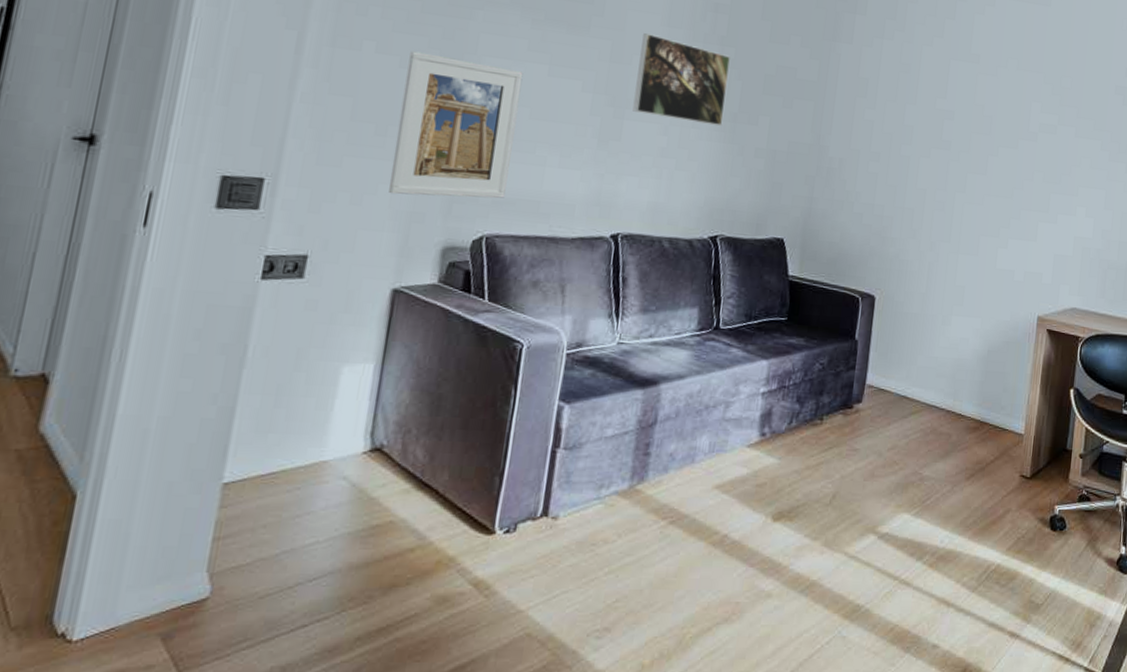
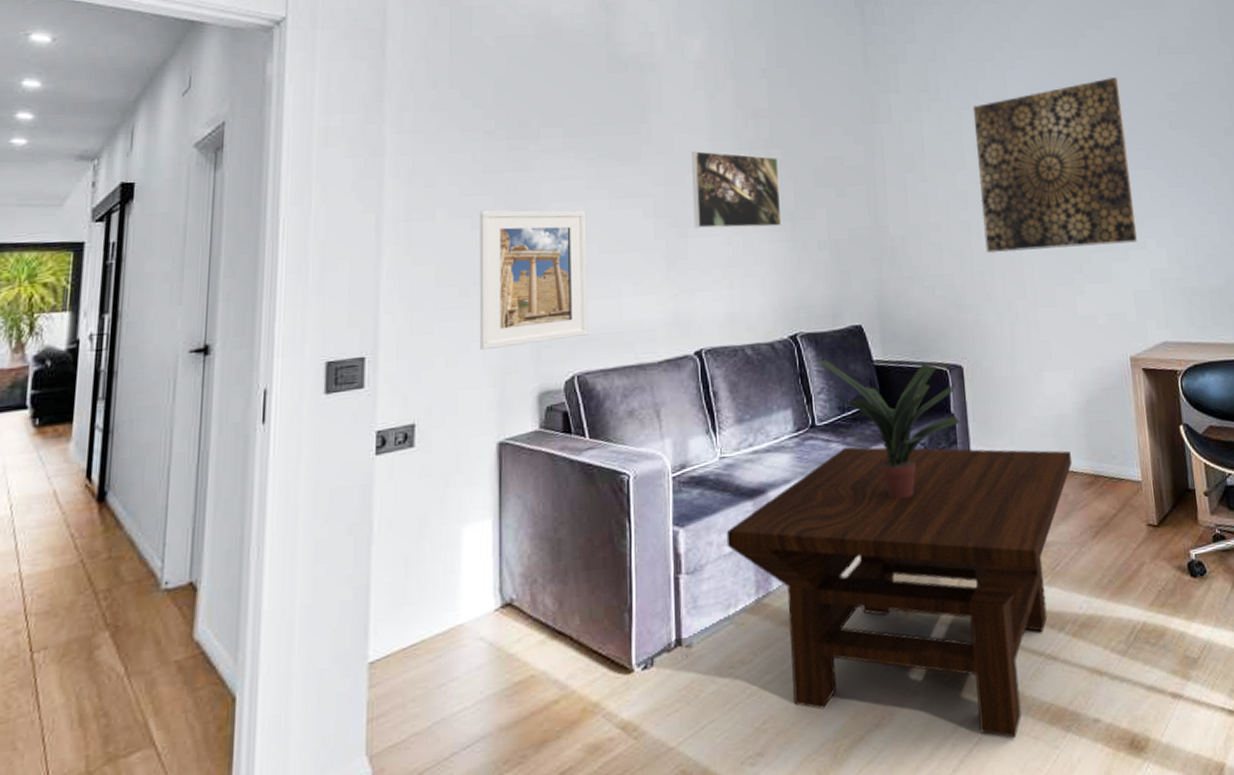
coffee table: none [609,354,962,650] -> present [726,447,1072,738]
potted plant: none [733,266,862,413] -> present [817,360,960,499]
wall art: none [920,41,1083,208] -> present [972,76,1138,254]

